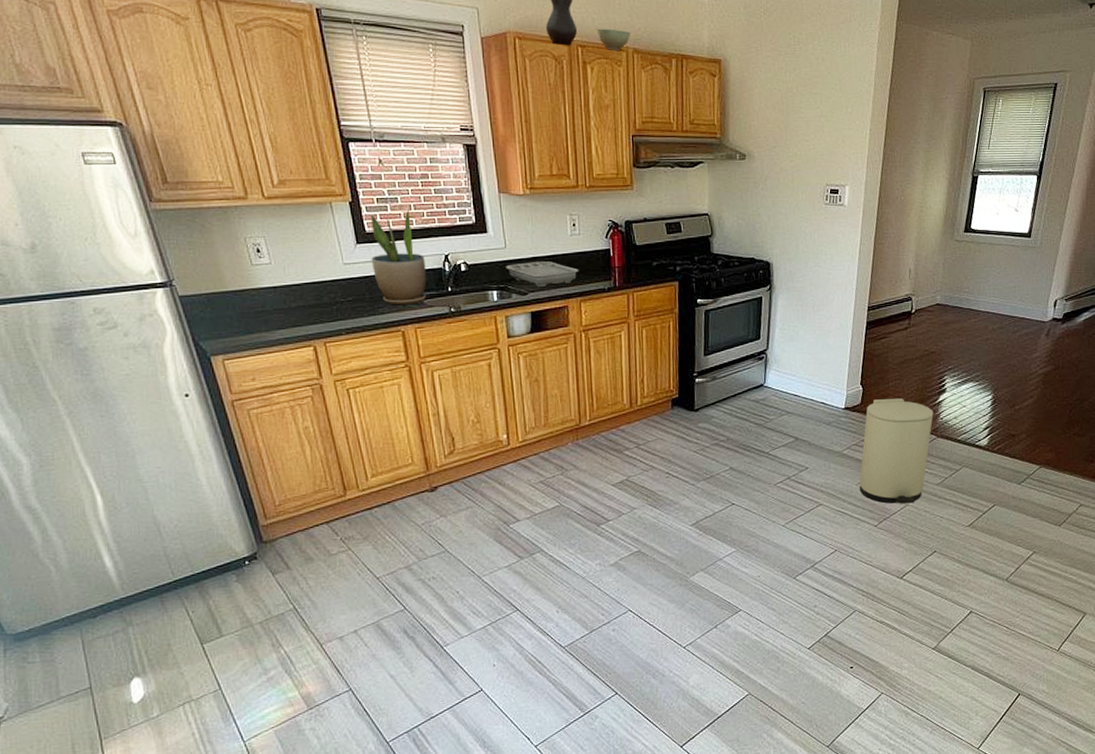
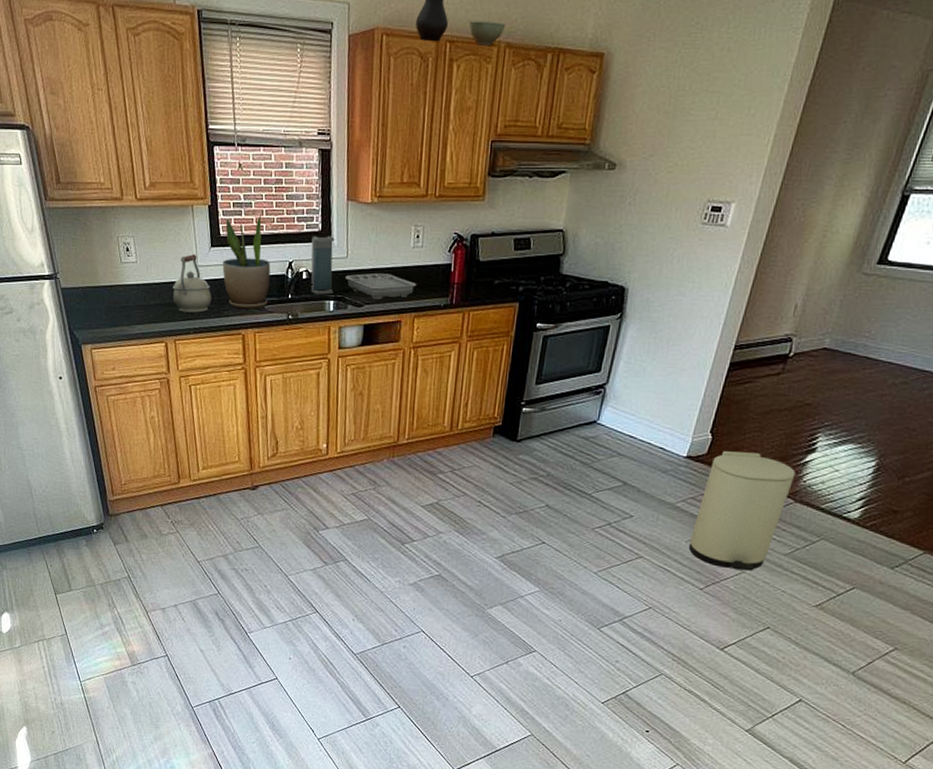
kettle: none [316,252,364,313] -> present [172,254,212,313]
soap dispenser: none [466,228,496,286] -> present [310,236,335,295]

